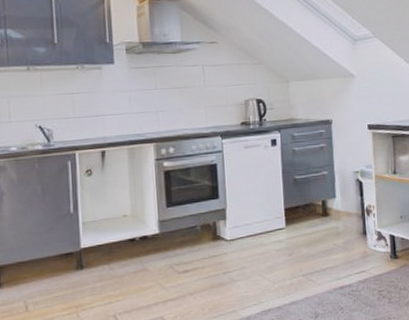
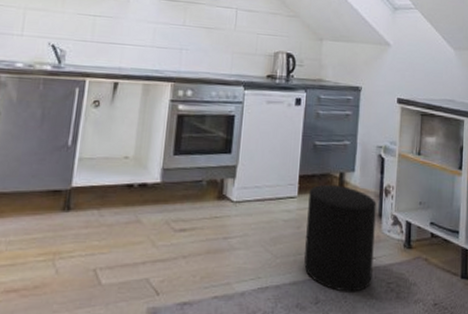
stool: none [296,212,364,304] -> present [304,184,377,292]

